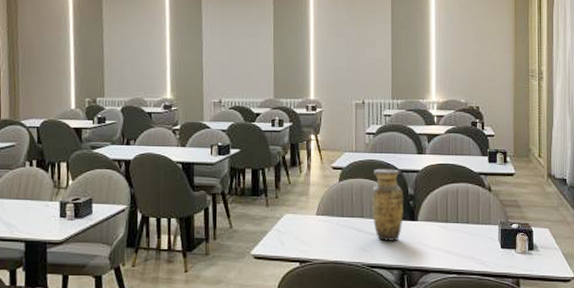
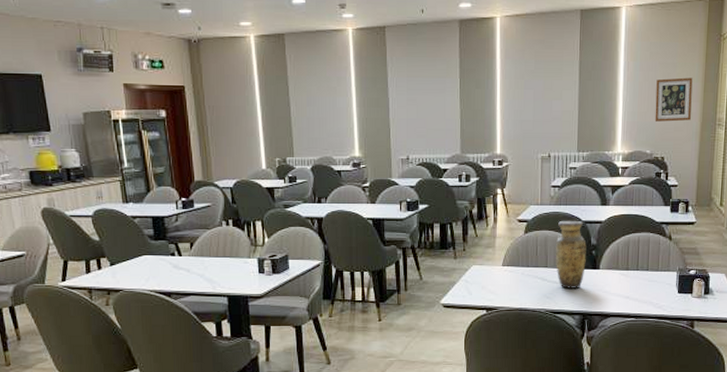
wall art: none [468,29,504,72] -> present [654,77,693,122]

